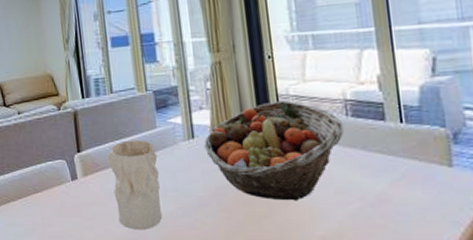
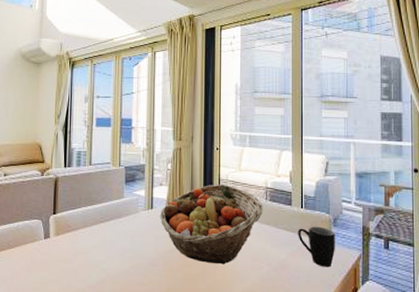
vase: present [107,140,162,231] -> none [78,206,121,285]
mug: none [398,145,461,199] -> present [298,226,335,268]

